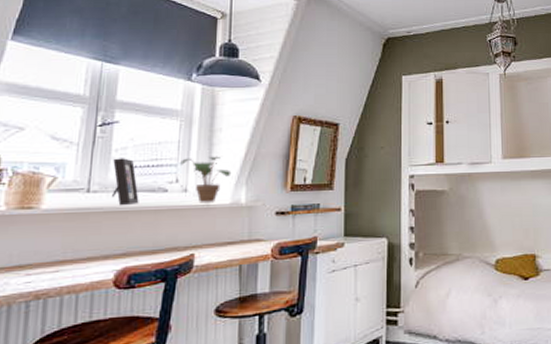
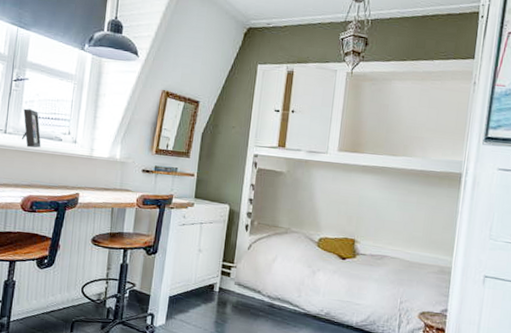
potted plant: present [180,156,232,203] -> none [72,115,111,155]

